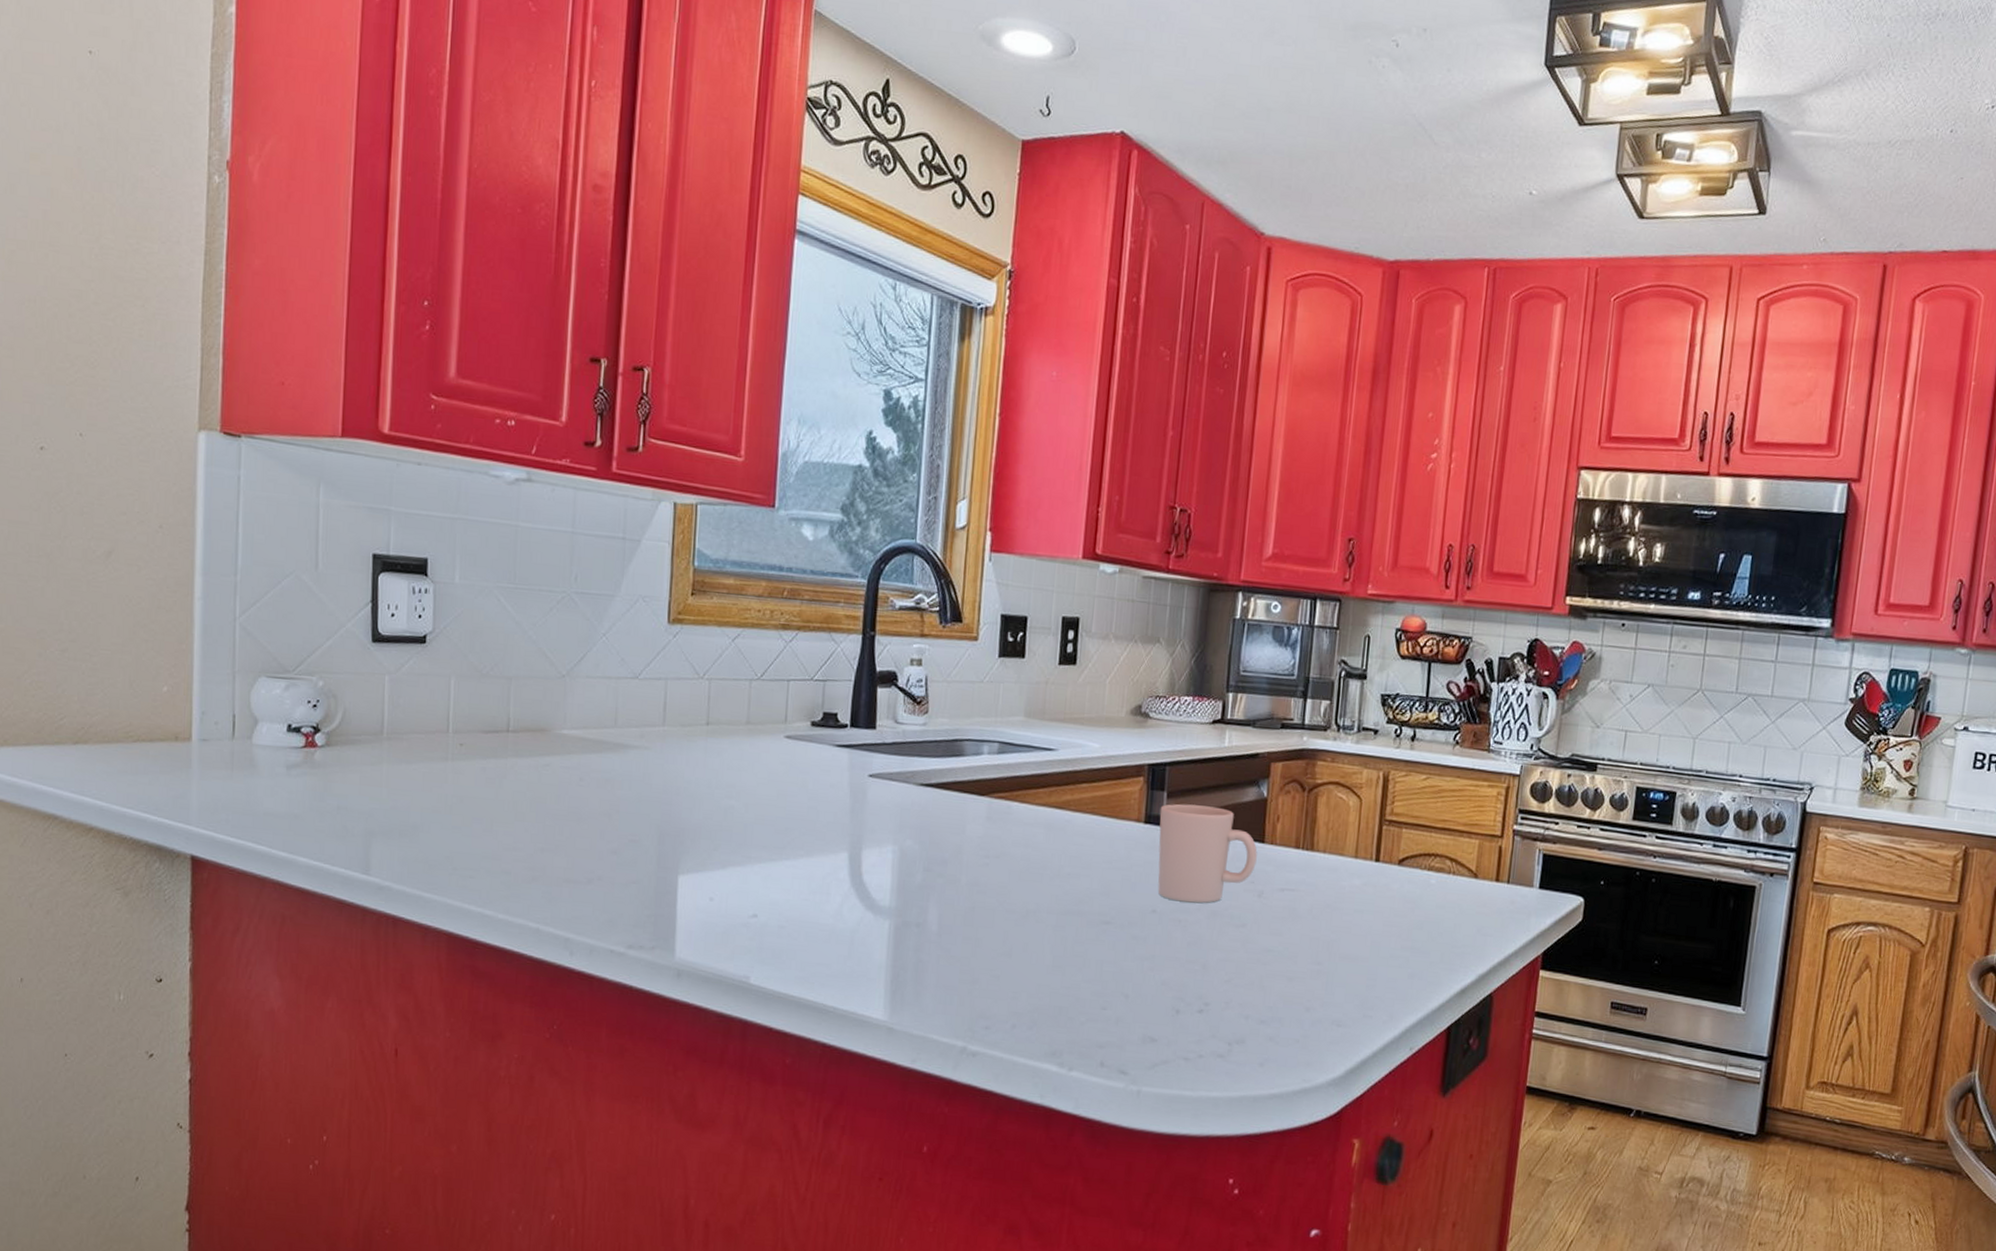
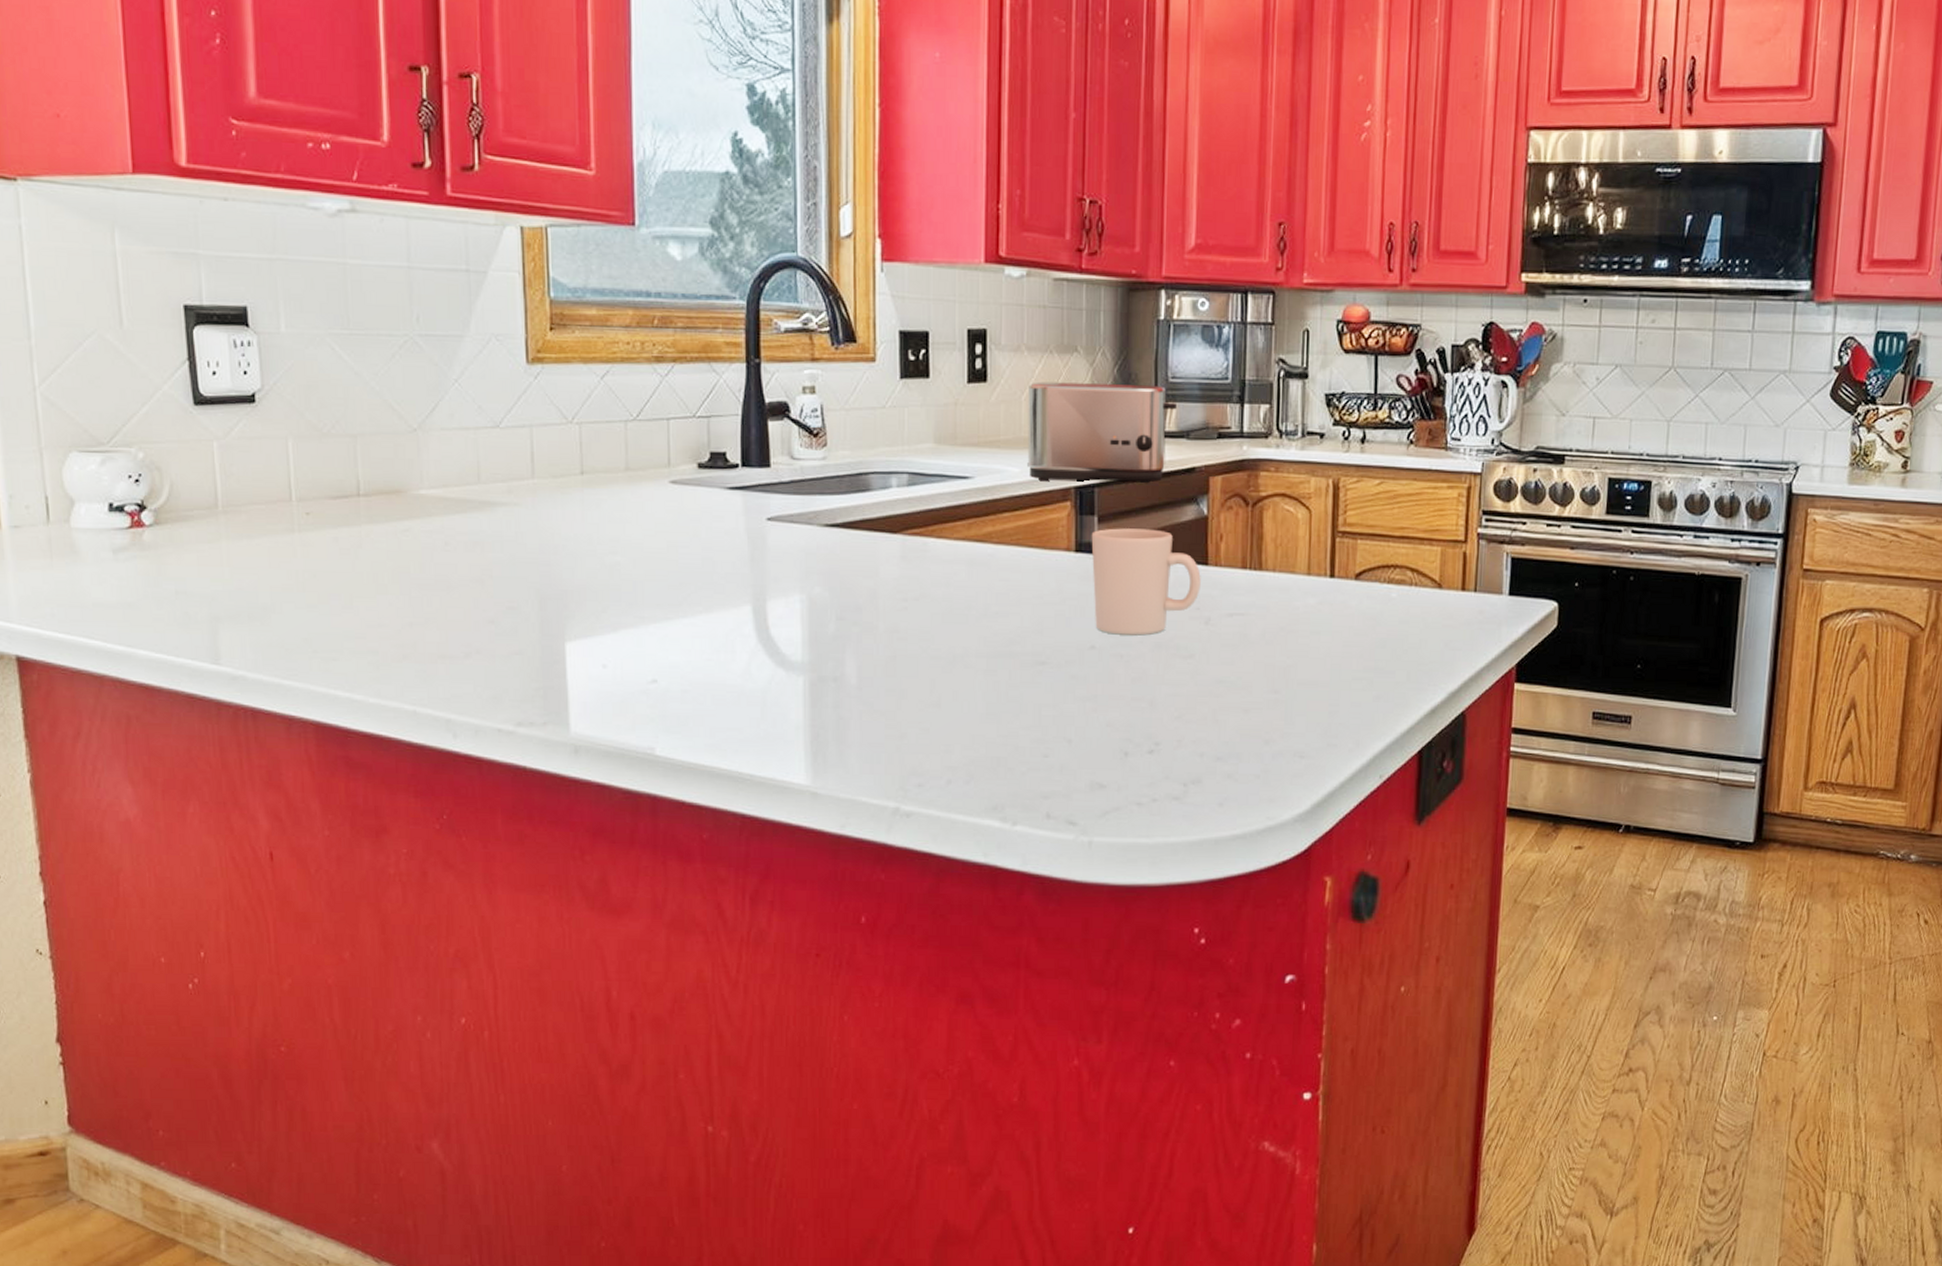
toaster: none [1107,667,1247,766] -> present [1027,381,1178,484]

